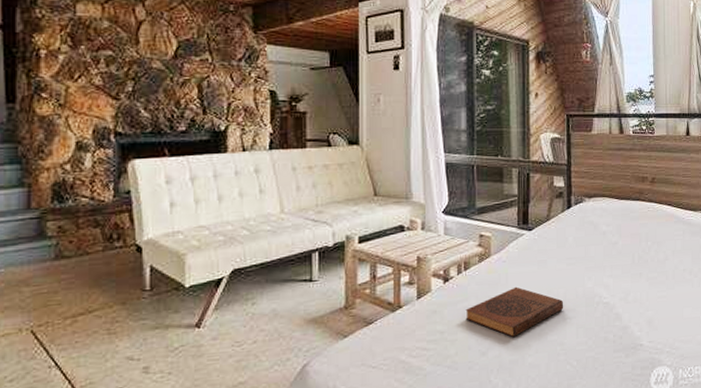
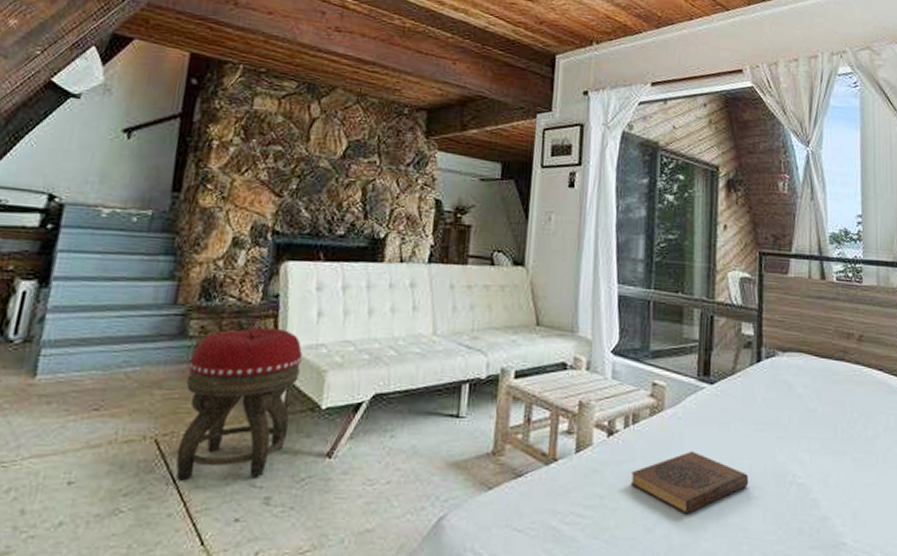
footstool: none [52,221,160,363] -> present [175,327,302,481]

